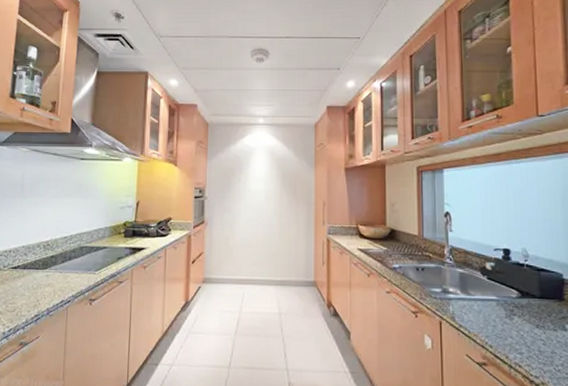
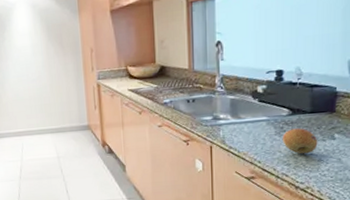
fruit: none [514,313,550,344] -> present [283,128,318,154]

